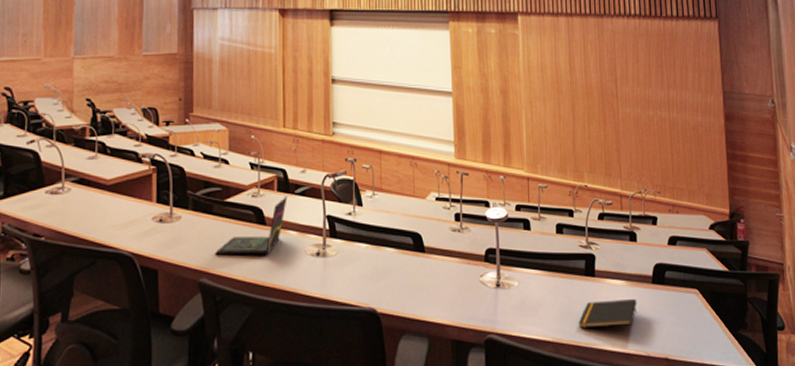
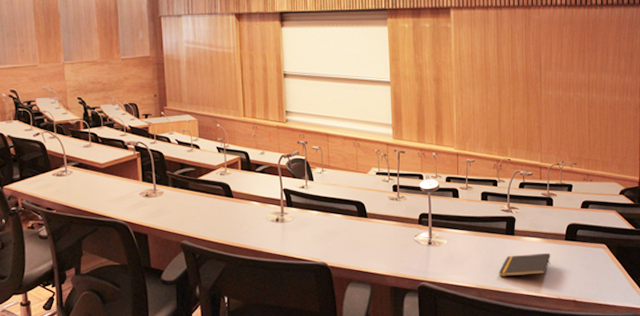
laptop: present [215,196,288,255] -> none [192,174,250,222]

